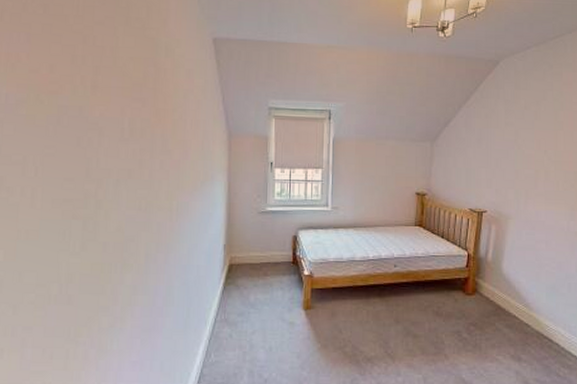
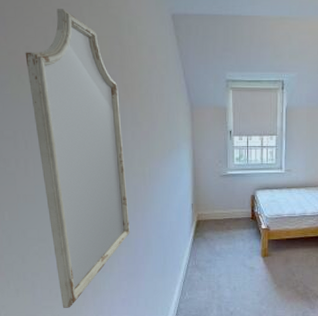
home mirror: none [48,28,150,374] -> present [25,9,130,308]

